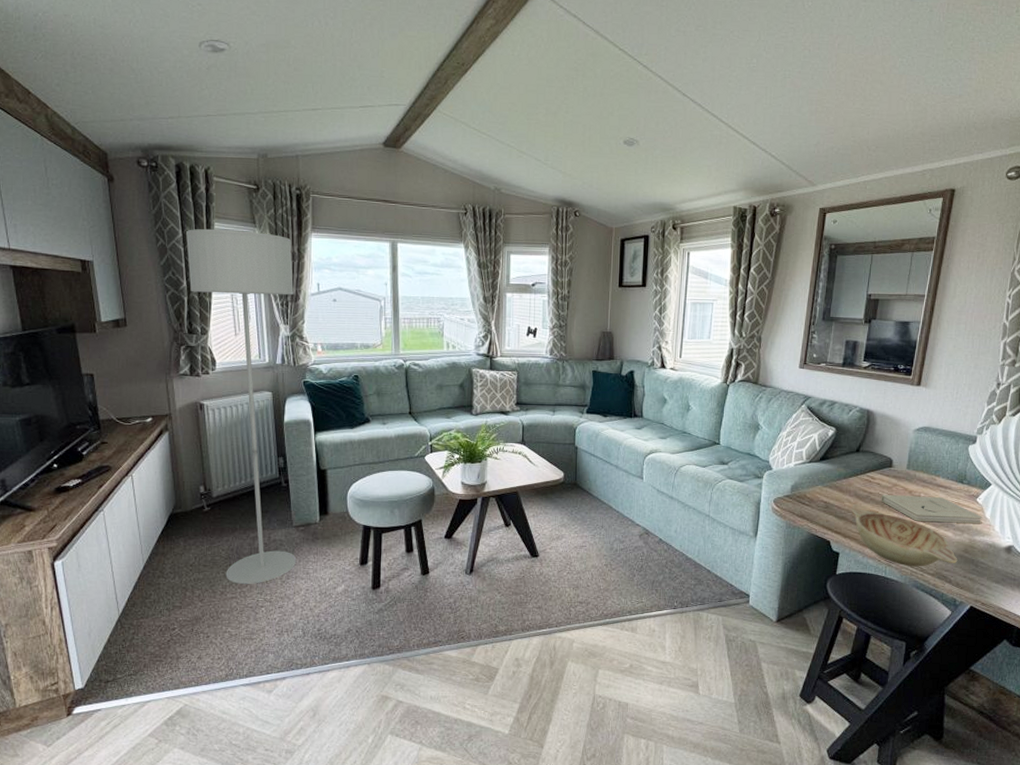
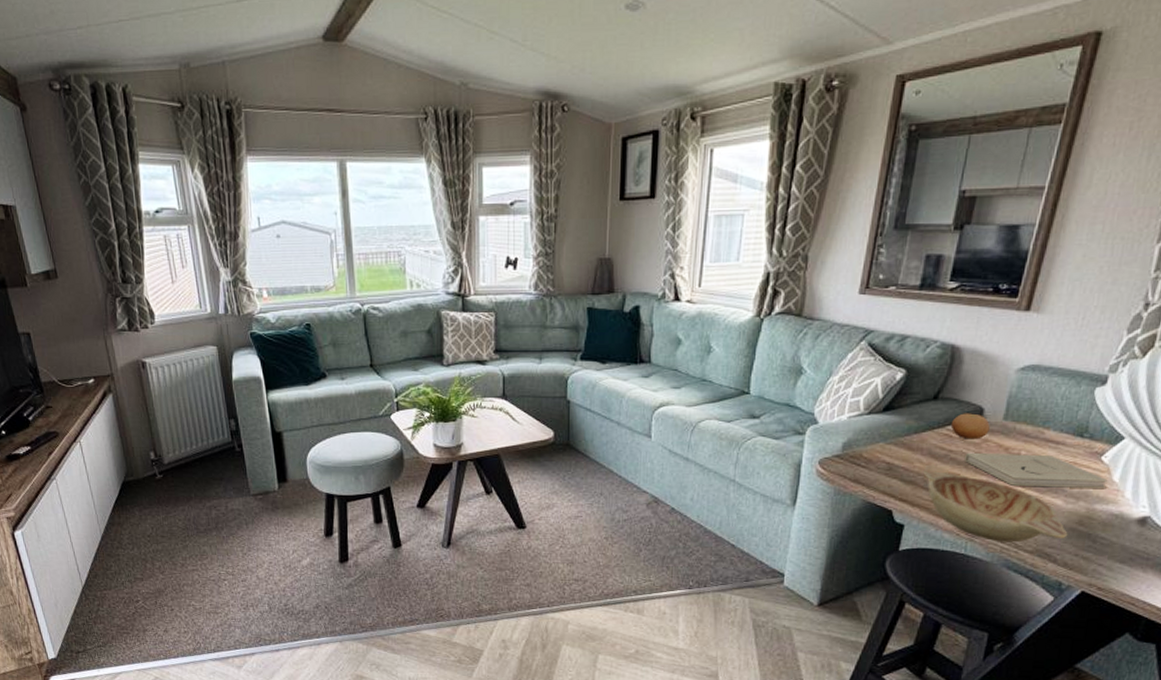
floor lamp: present [186,228,297,584] -> none [109,158,257,556]
fruit: none [869,463,898,484] -> present [950,413,990,440]

